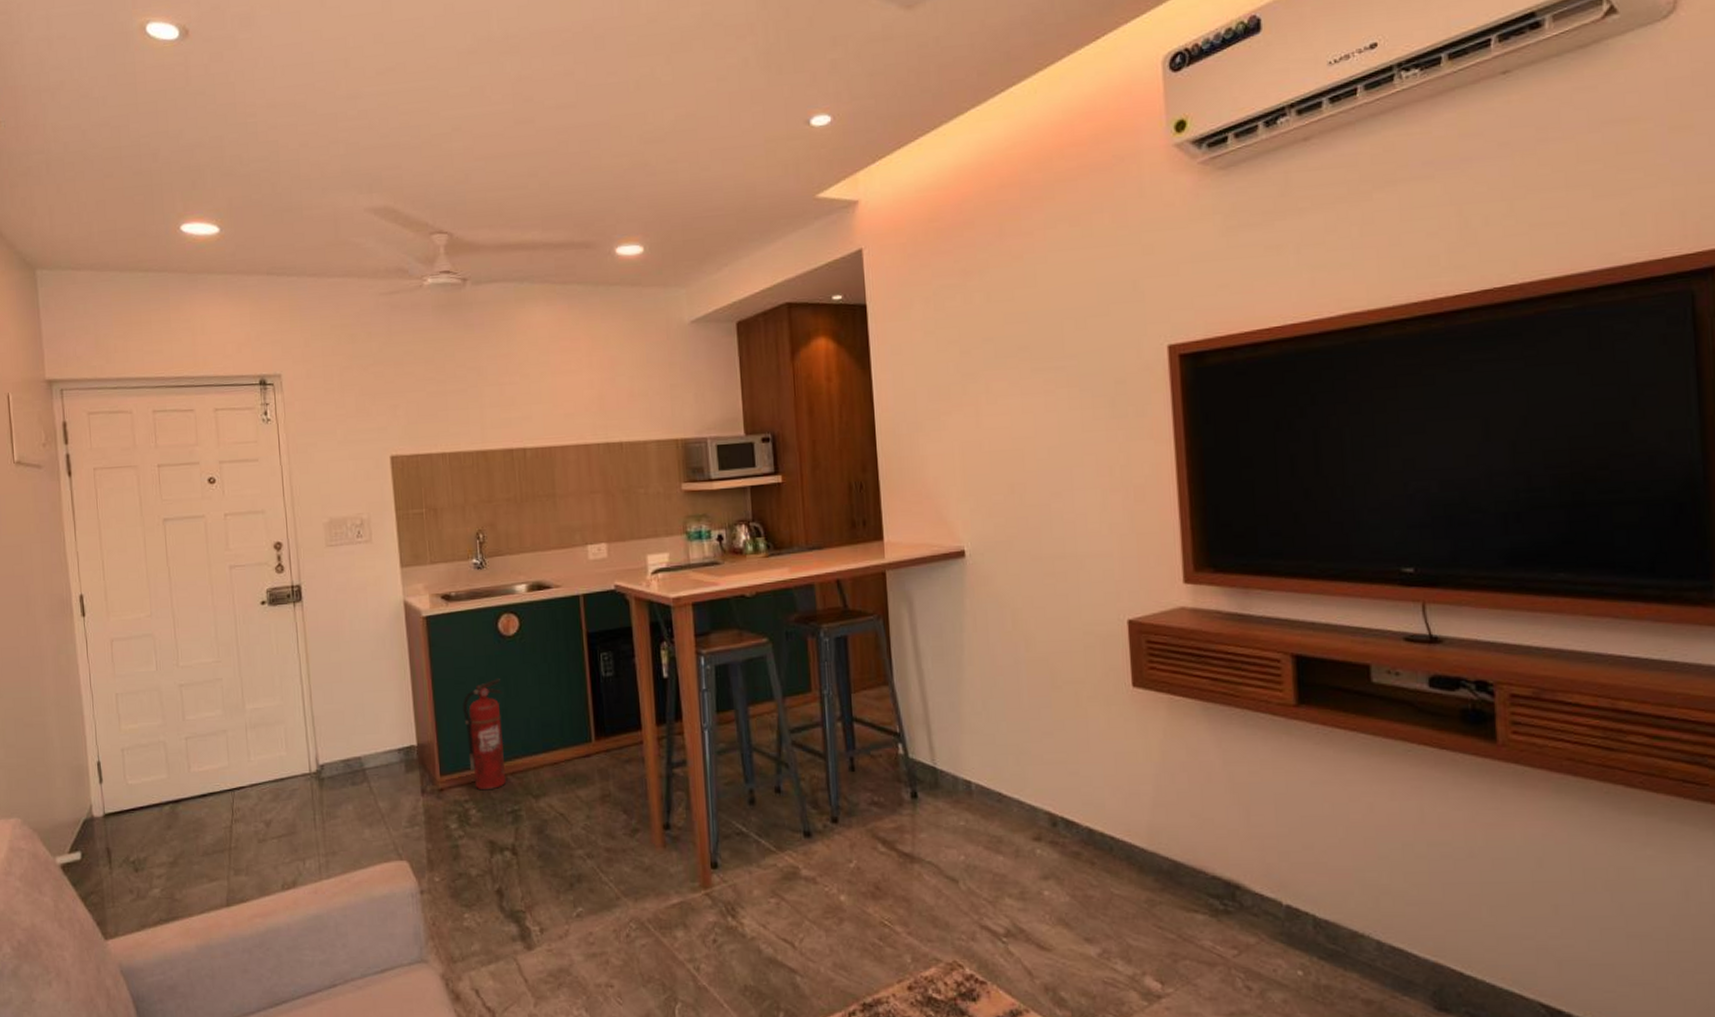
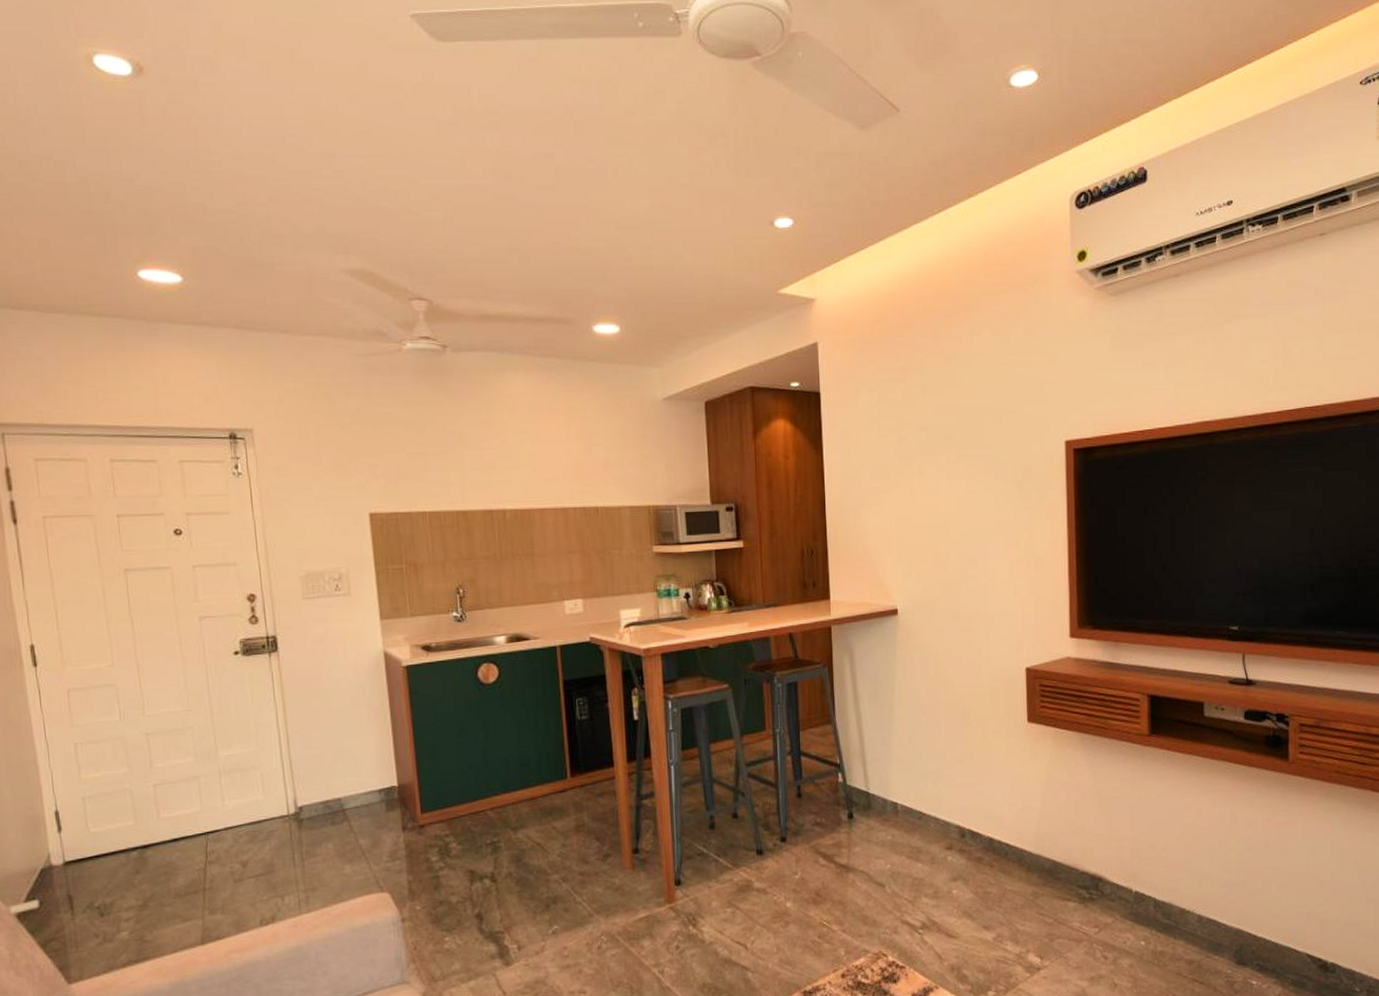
fire extinguisher: present [463,679,507,791] -> none [443,723,486,825]

